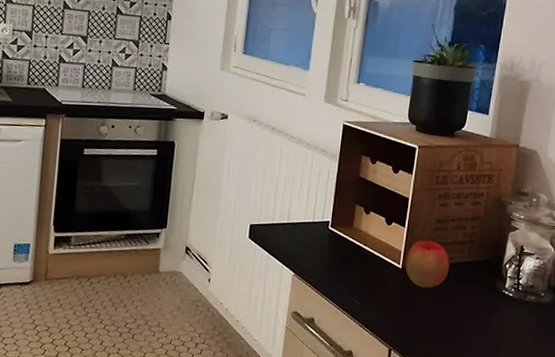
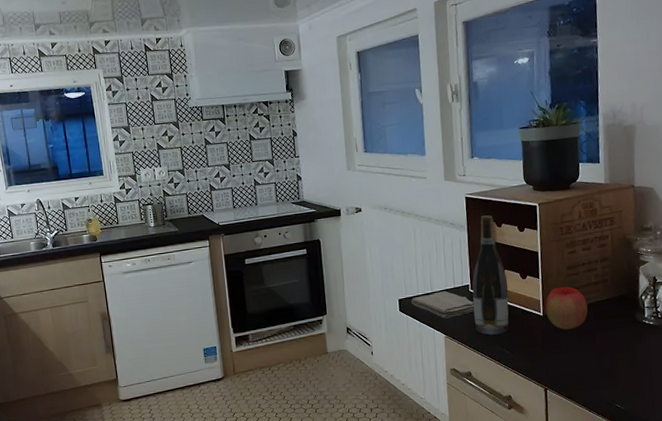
washcloth: none [263,223,332,255] -> present [411,291,475,319]
wine bottle: none [328,148,371,282] -> present [472,215,509,335]

